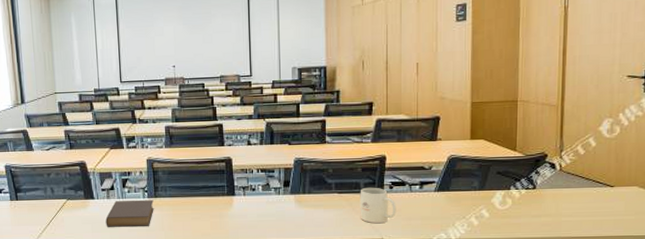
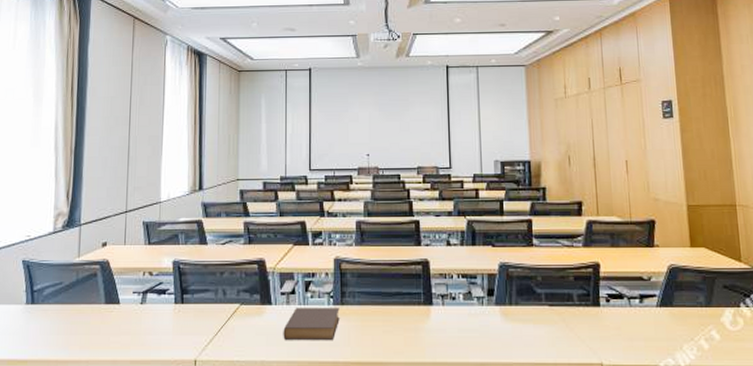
mug: present [360,187,396,224] -> none [573,299,616,345]

